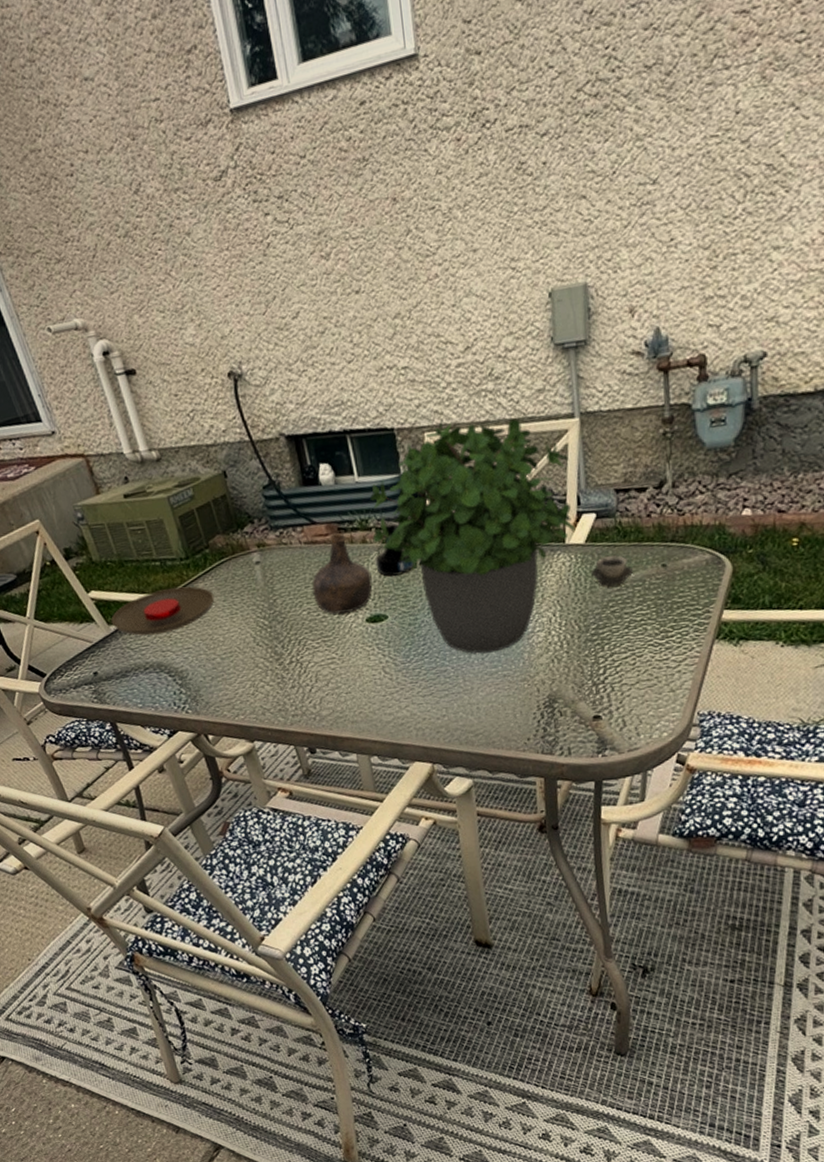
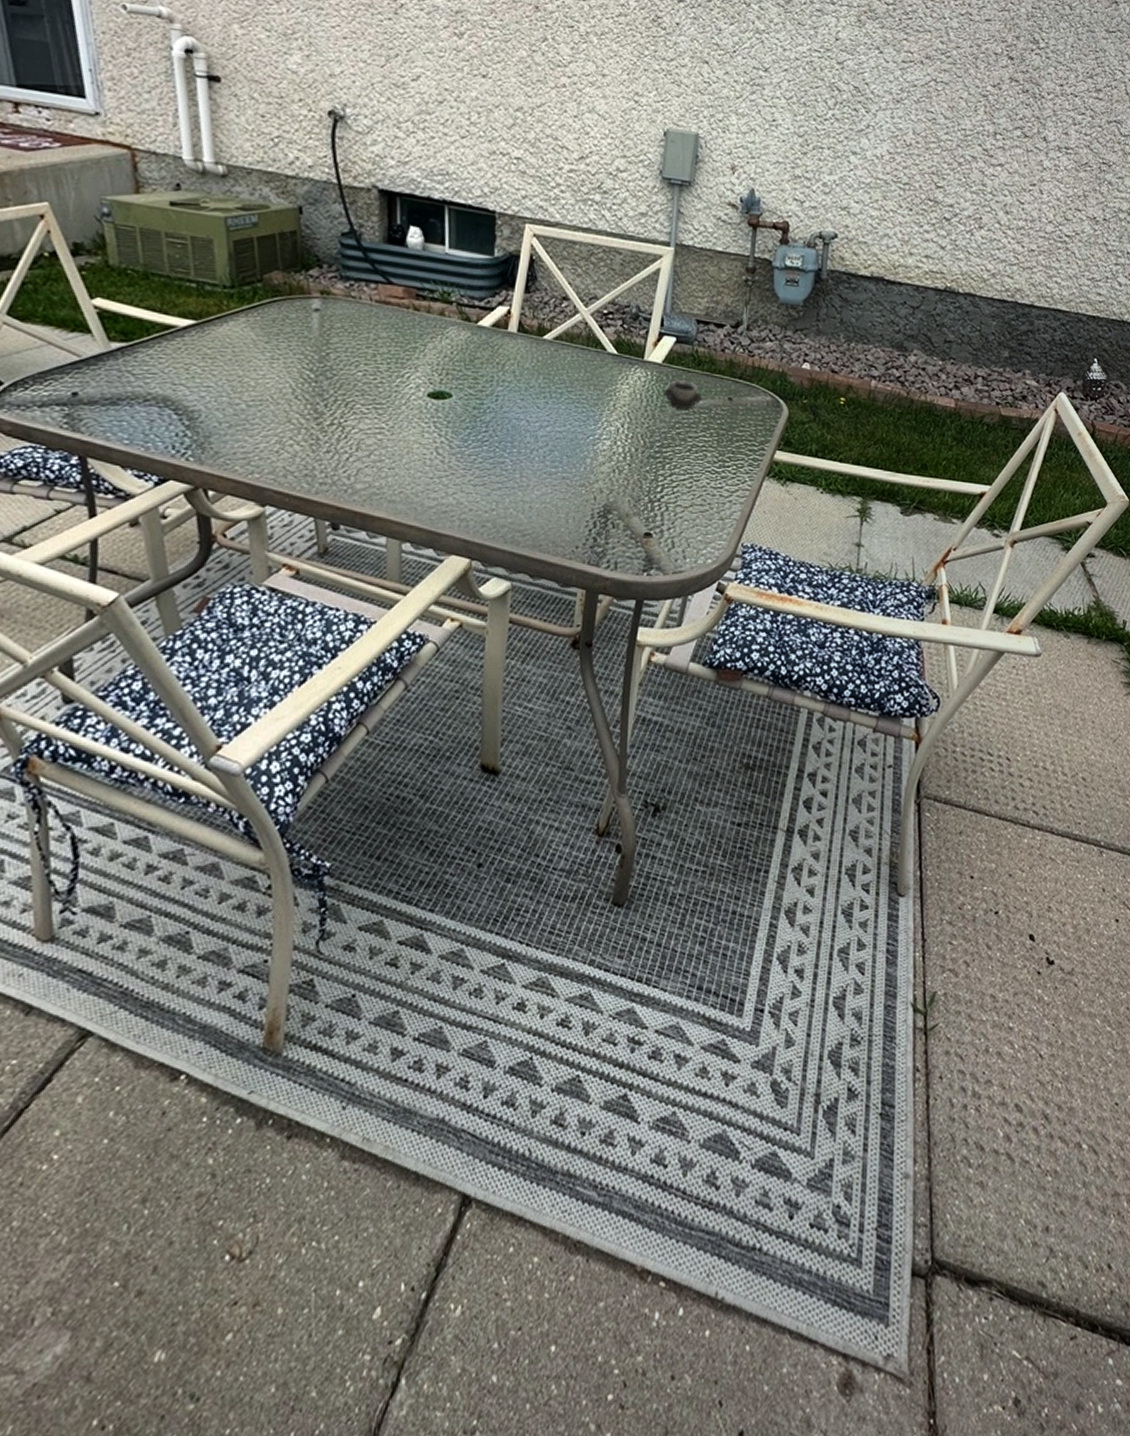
plate: present [111,586,215,636] -> none [114,315,256,364]
bottle: present [312,532,373,614] -> none [374,298,443,383]
potted plant: present [369,418,576,654] -> none [452,216,659,452]
tequila bottle: present [375,522,414,577] -> none [449,300,491,357]

